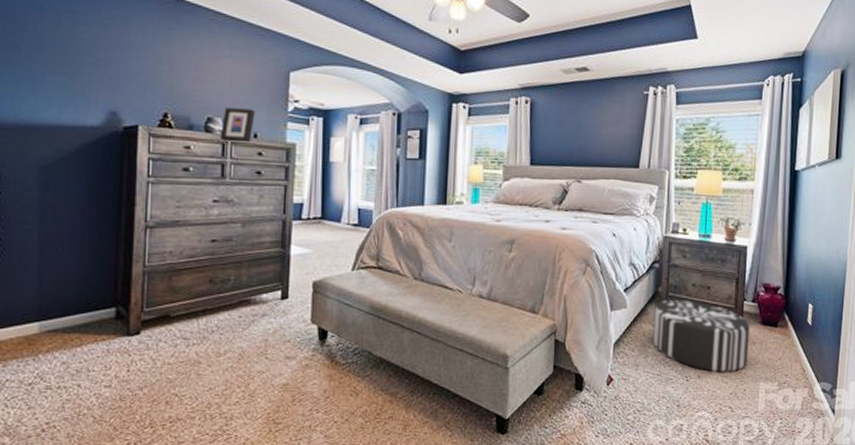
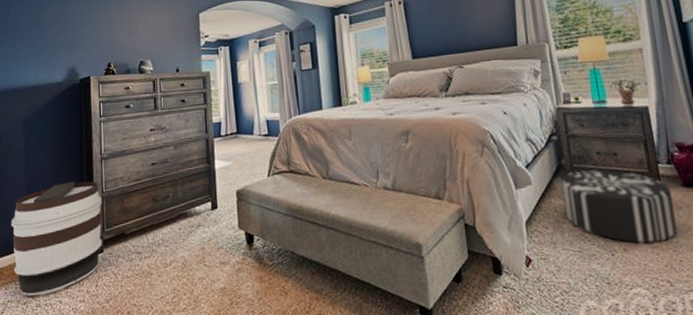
barrel: none [15,249,142,378] -> present [11,181,102,297]
picture frame: present [220,108,255,143] -> none [150,49,176,79]

